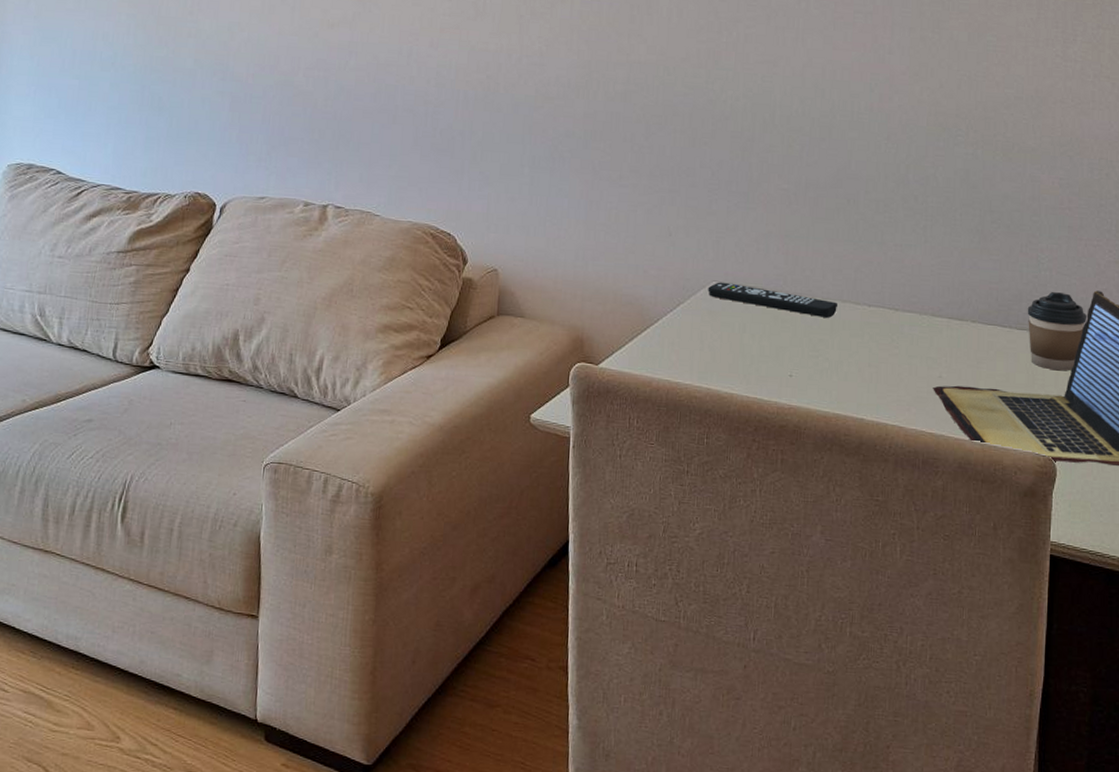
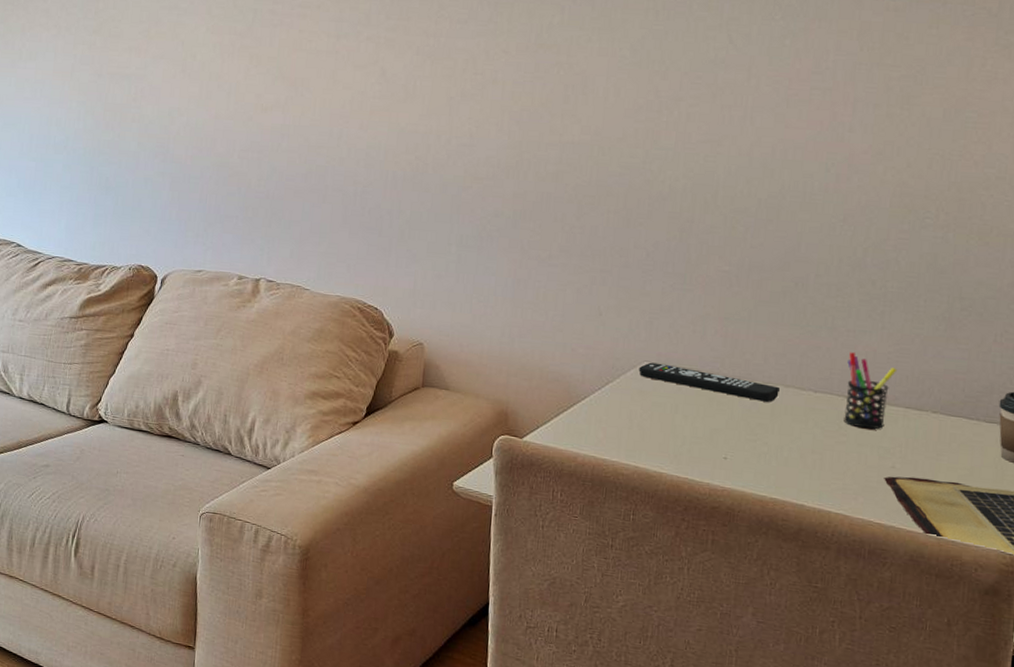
pen holder: none [895,266,940,341] -> present [844,352,898,430]

